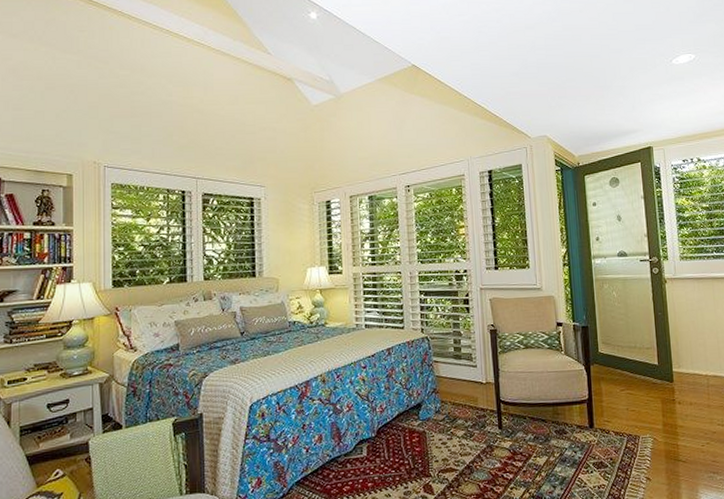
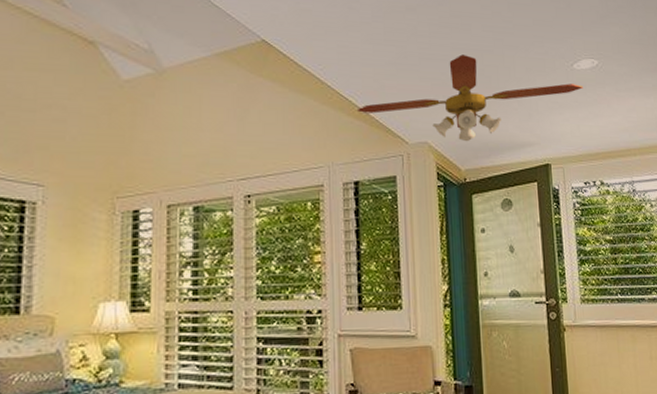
ceiling fan: none [488,61,681,133] -> present [356,54,583,142]

